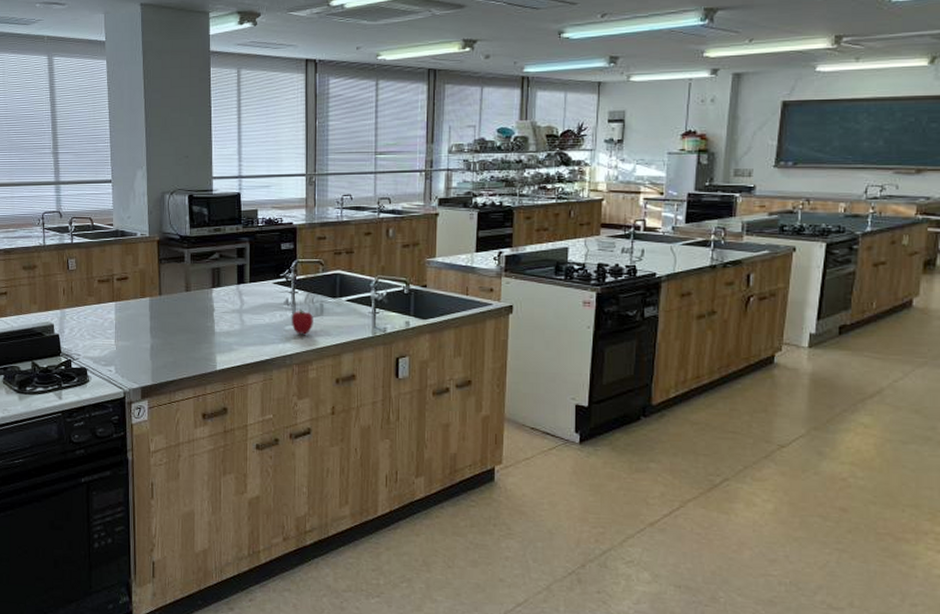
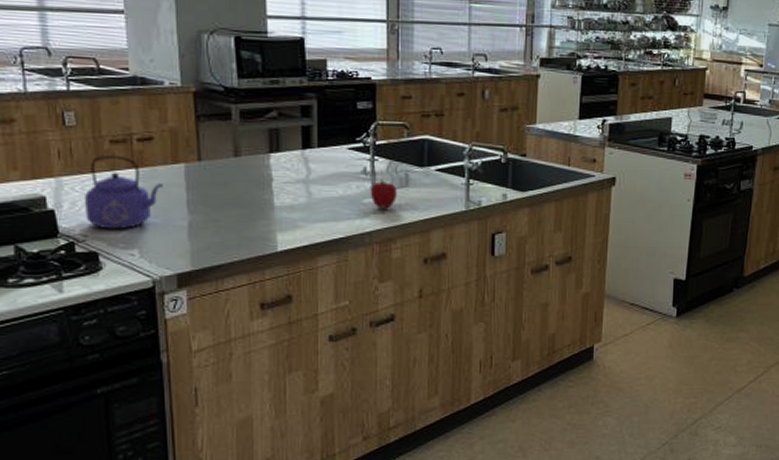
kettle: none [79,291,134,351] -> present [83,155,163,230]

